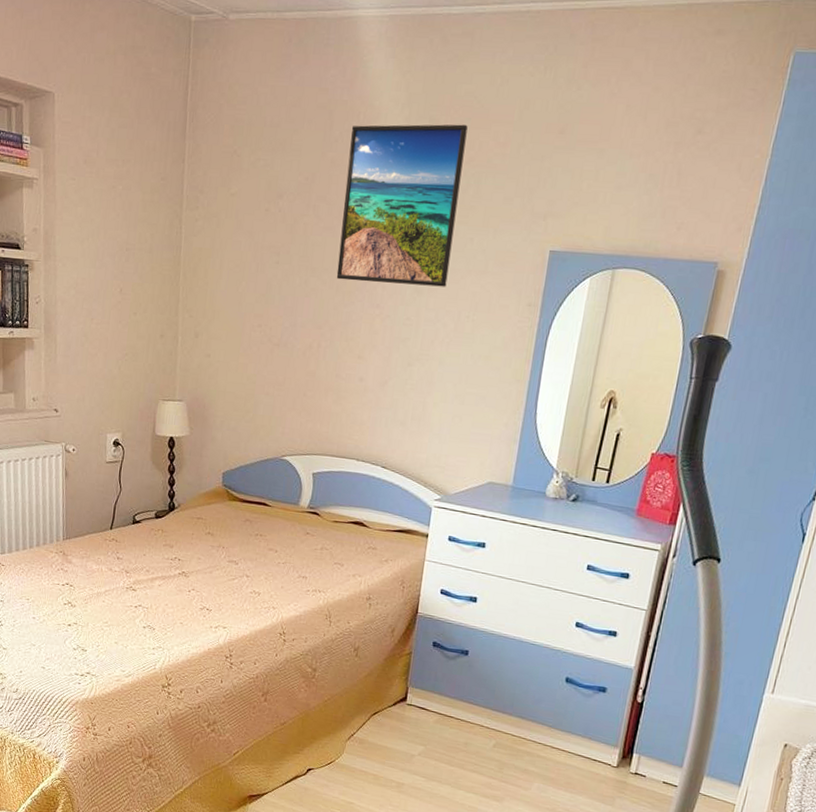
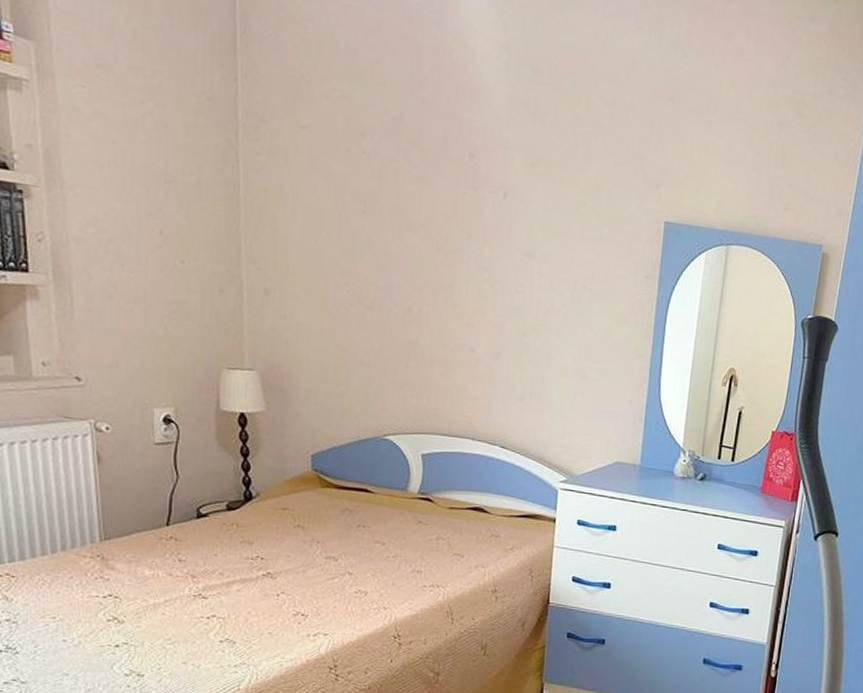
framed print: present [336,124,468,287] -> none [436,64,573,253]

